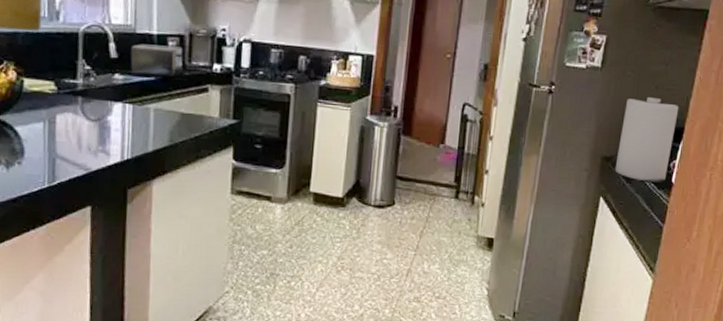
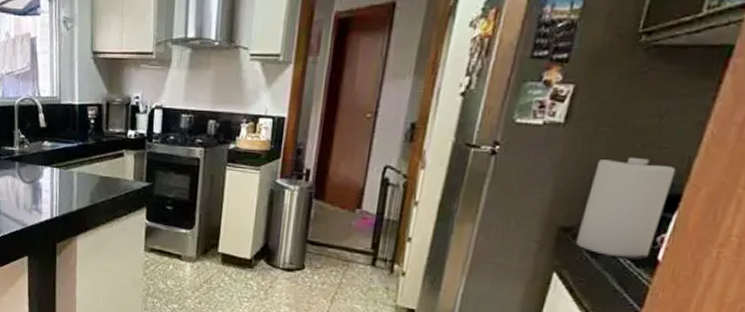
toaster: present [130,44,184,79] -> none [57,113,101,145]

